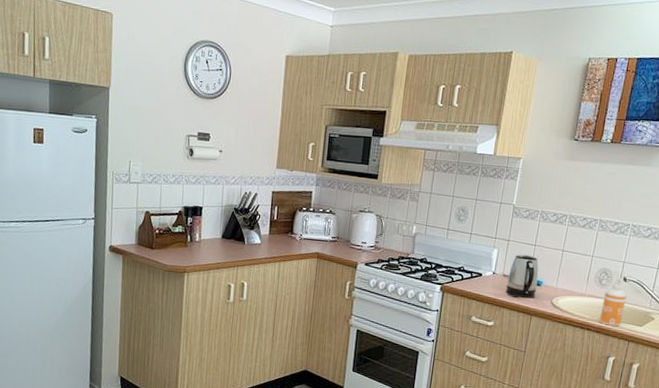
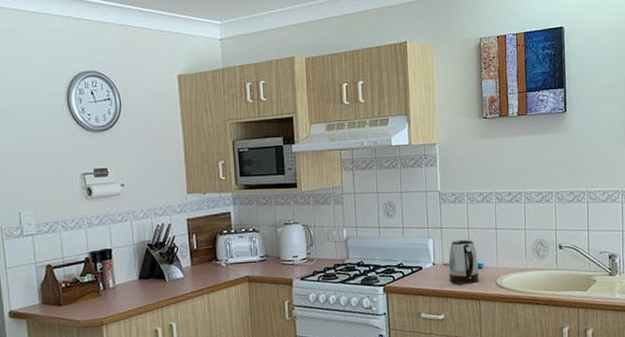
soap dispenser: present [599,278,627,327] -> none [544,246,567,296]

